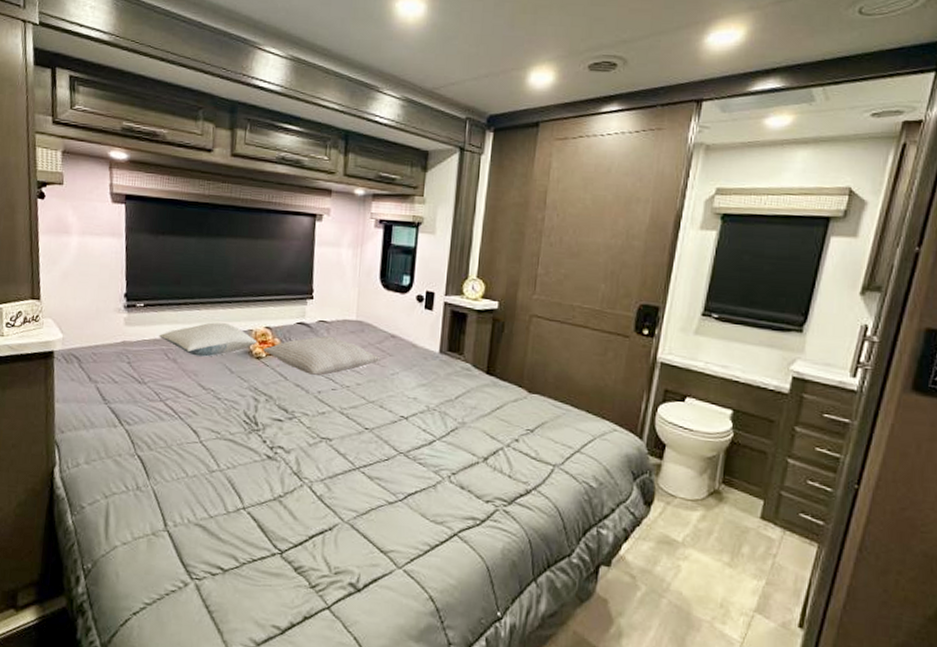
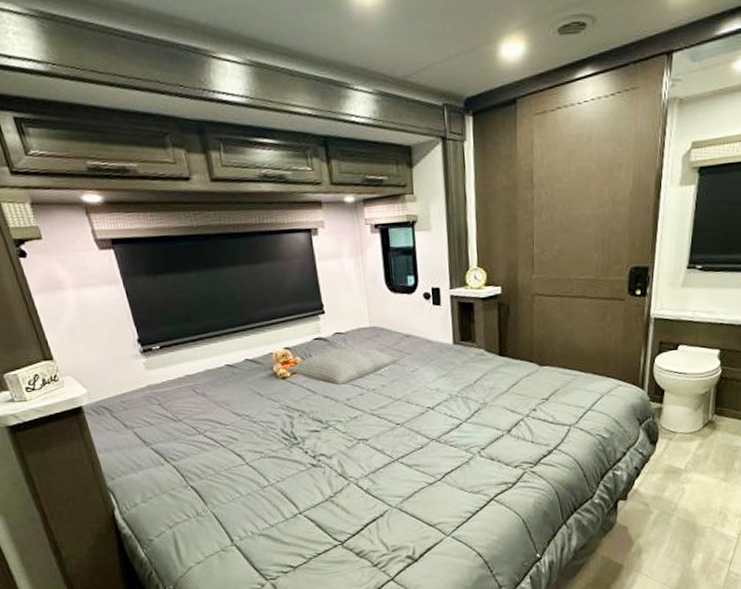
pillow: present [159,322,257,357] -> none [182,351,280,387]

